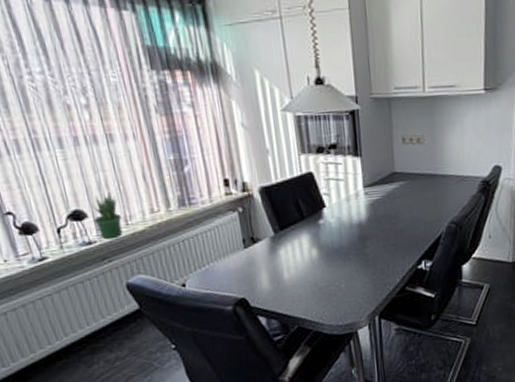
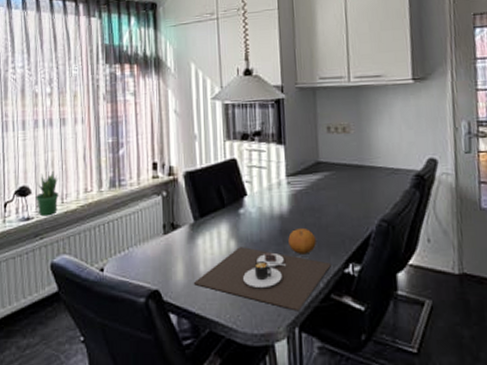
place setting: none [279,254,406,304] -> present [193,247,331,311]
fruit: none [367,234,393,257] -> present [288,229,316,254]

